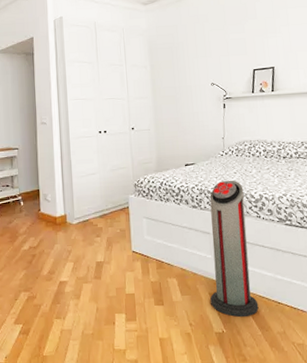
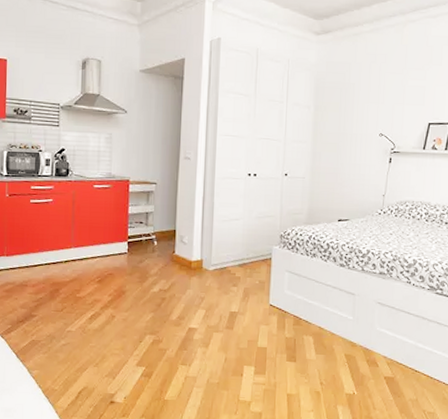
air purifier: present [209,181,259,318] -> none [345,241,398,382]

